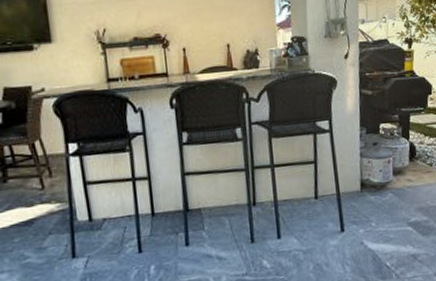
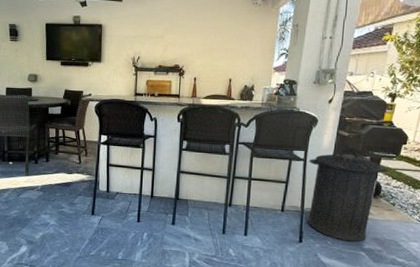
trash can: none [335,107,420,219] -> present [308,148,389,242]

